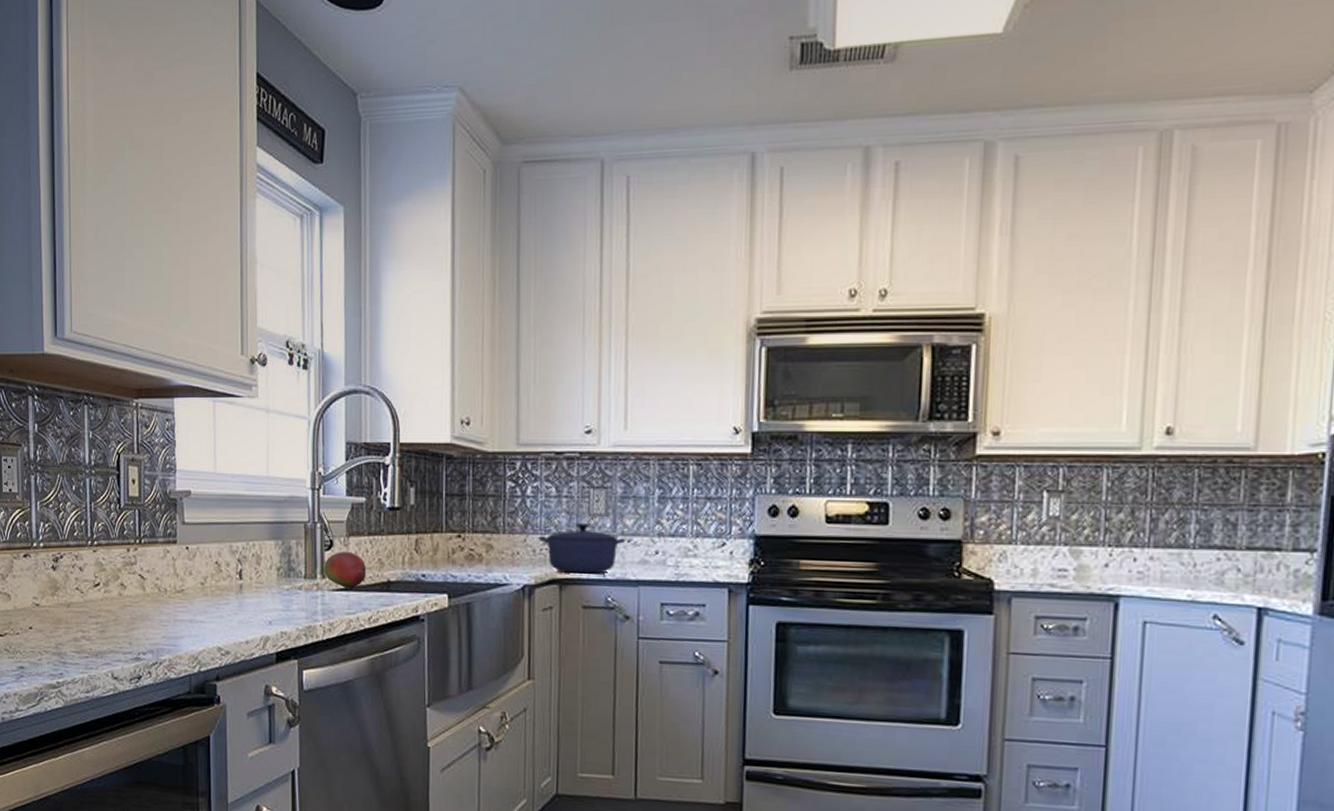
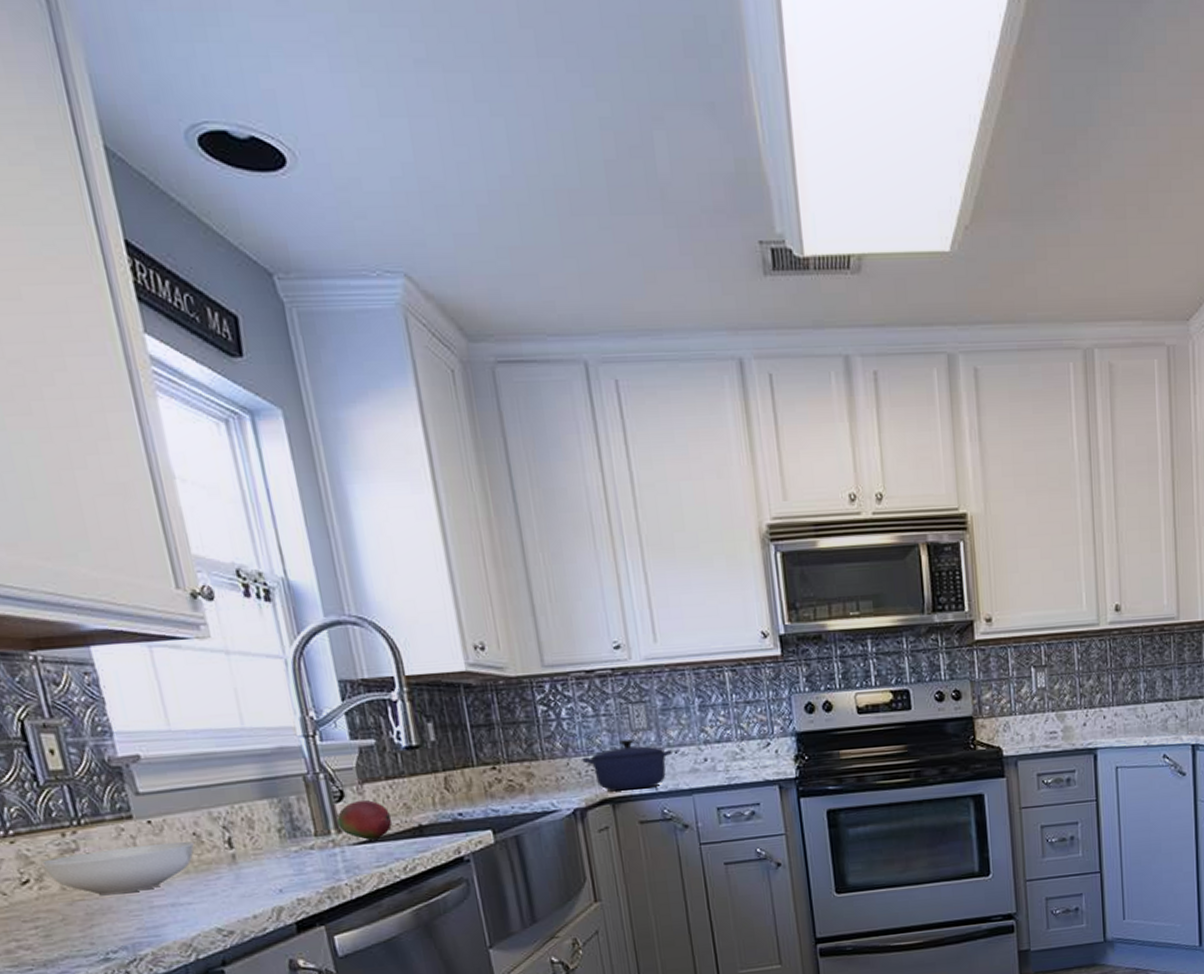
bowl: none [109,566,216,606] -> present [40,841,195,896]

